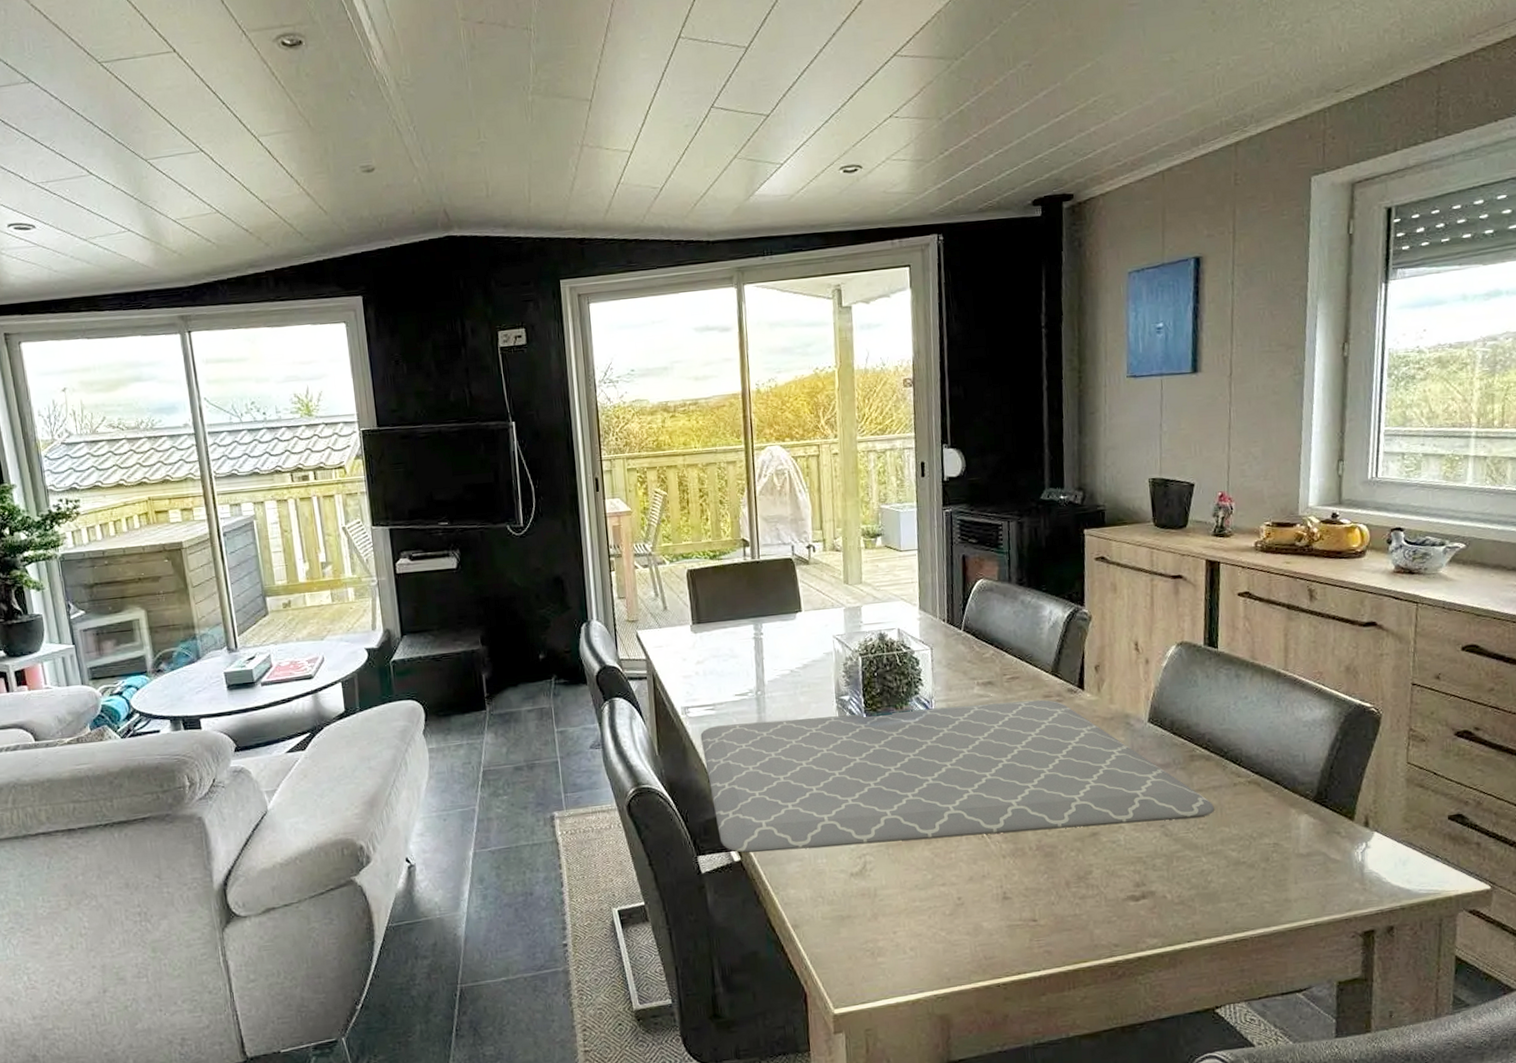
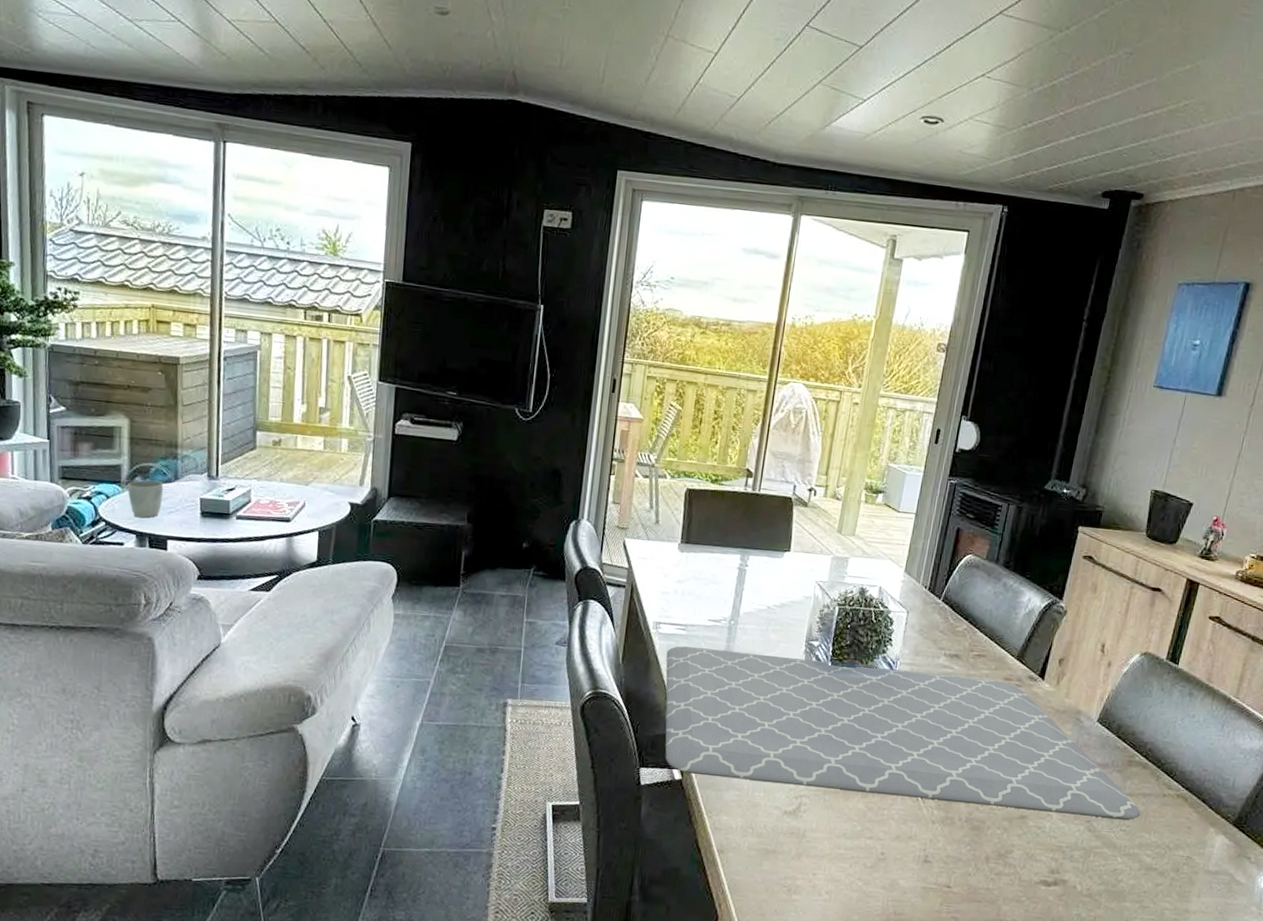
cup: none [154,663,189,703] -> present [127,480,164,518]

